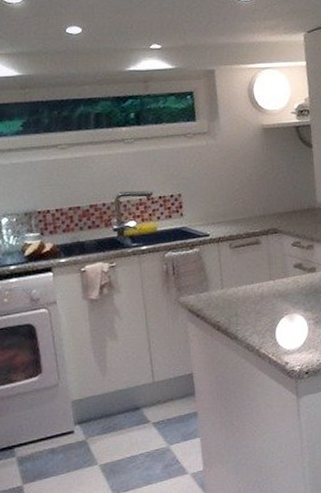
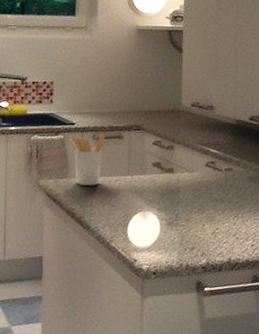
utensil holder: none [205,241,243,297] -> present [69,133,106,186]

